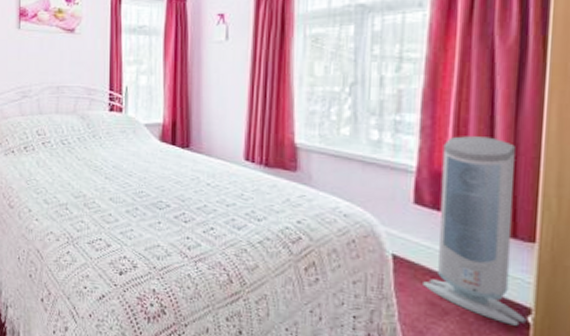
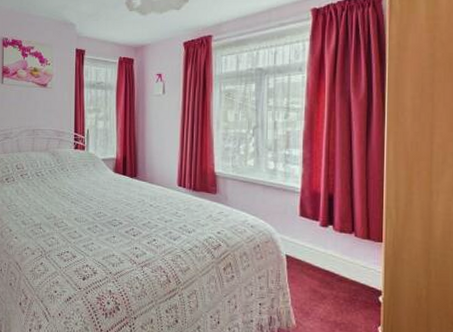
air purifier: present [423,136,527,326] -> none [308,165,379,304]

